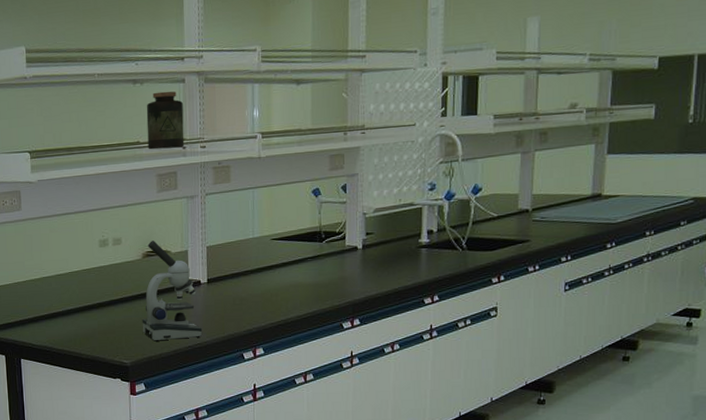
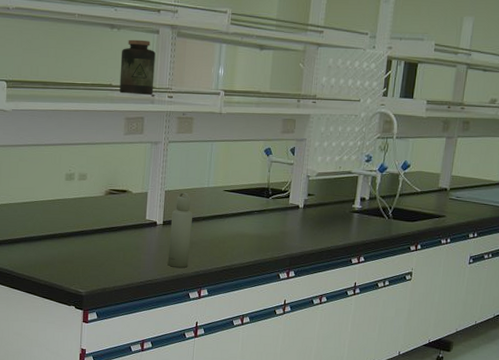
microscope: present [142,241,203,343] -> none [99,180,155,276]
bottle: none [216,245,240,328] -> present [167,191,193,269]

